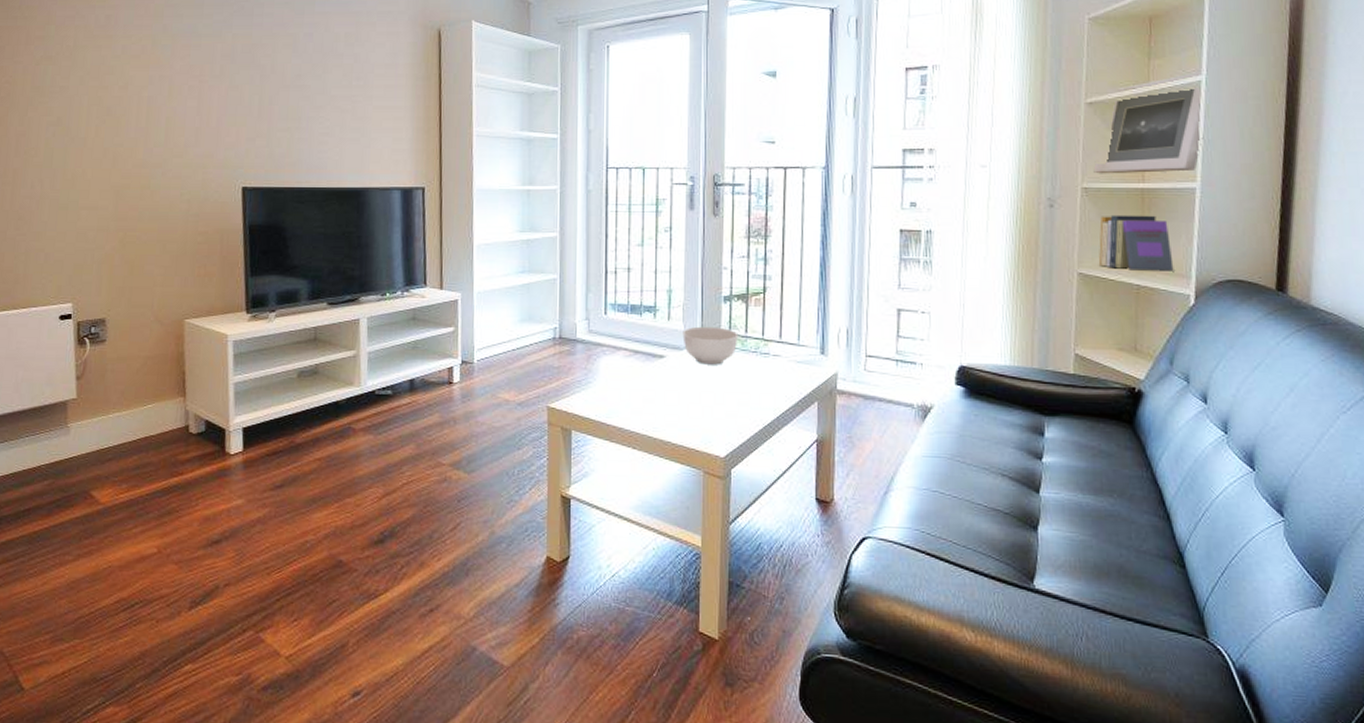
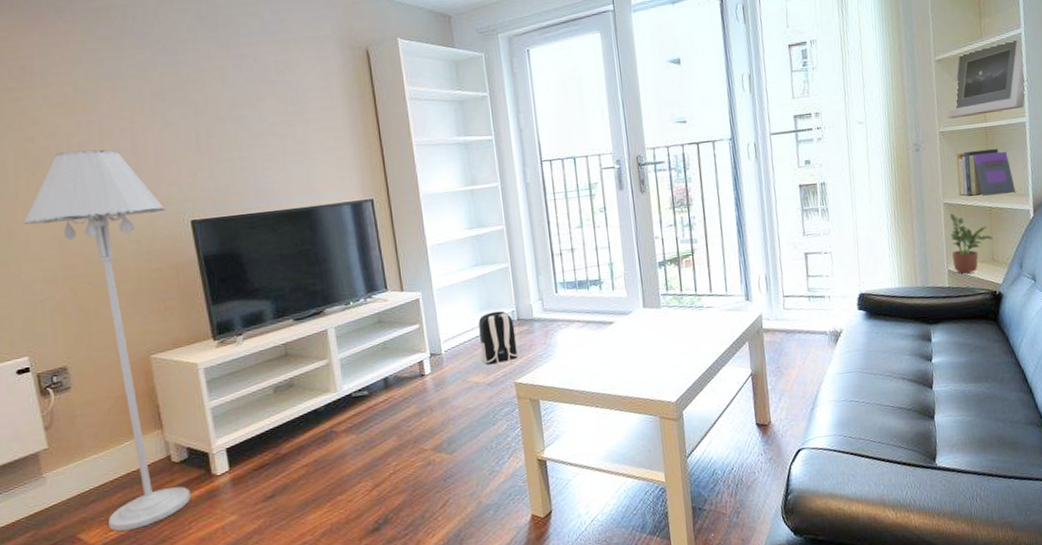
floor lamp: none [87,103,220,496] -> present [23,149,192,532]
backpack: none [514,325,556,388] -> present [478,311,519,368]
bowl: present [682,326,738,365] -> none [626,289,675,325]
potted plant: none [1082,286,1138,361] -> present [949,213,993,274]

